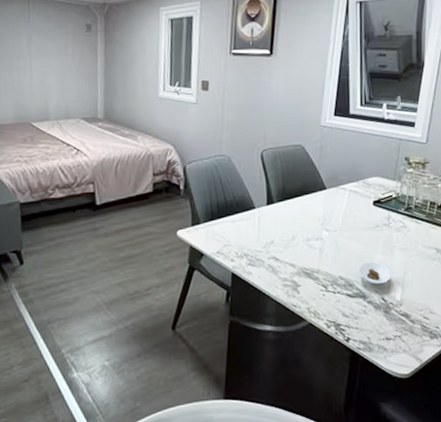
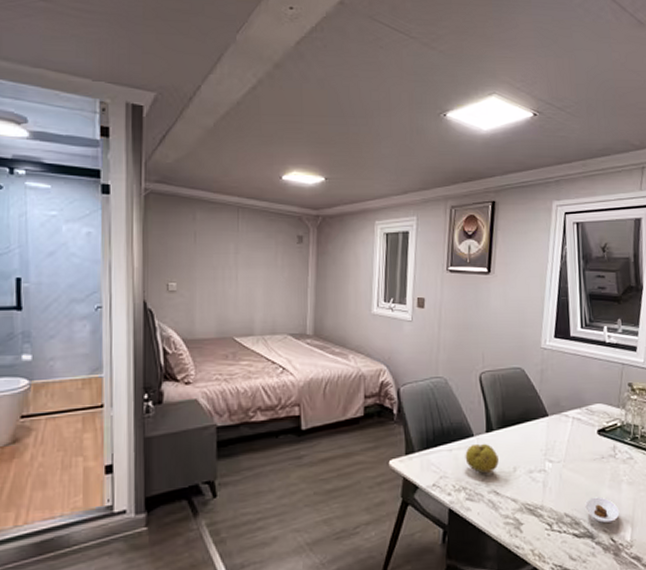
fruit: none [247,214,278,242] -> present [465,443,499,474]

